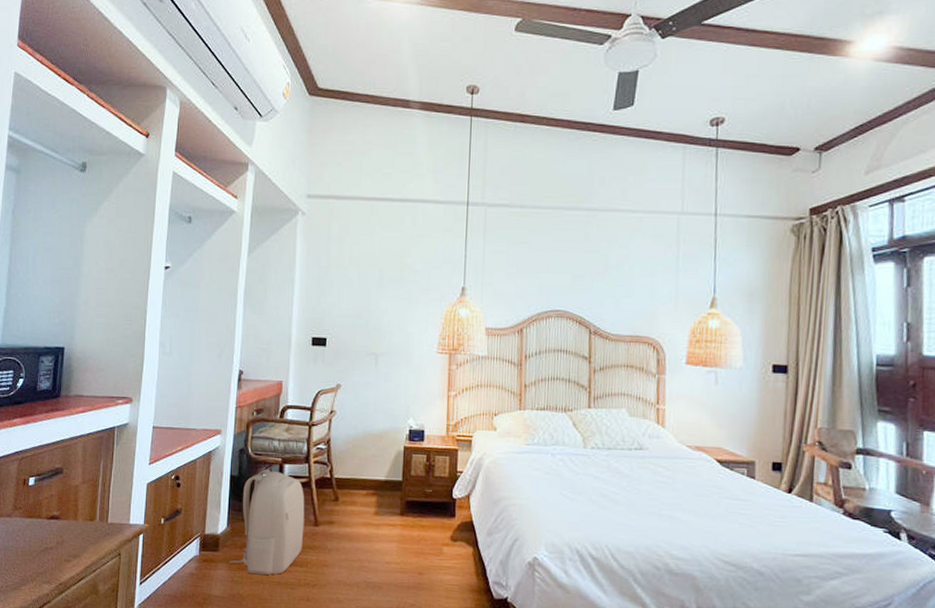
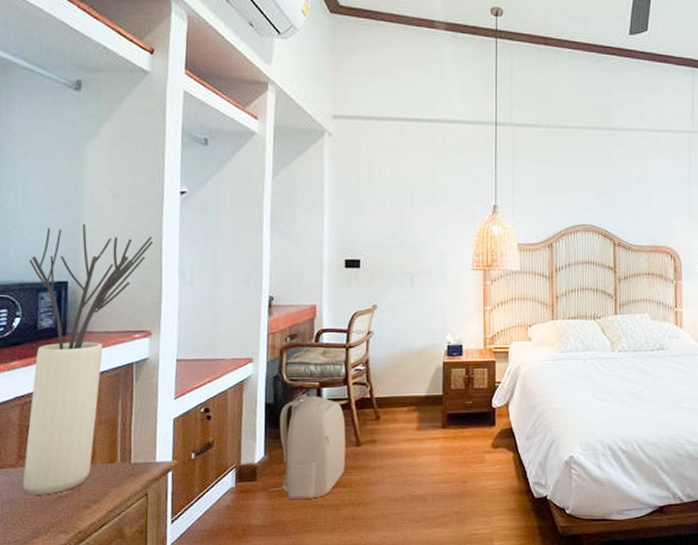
vase: none [16,294,139,546] -> present [22,224,153,495]

